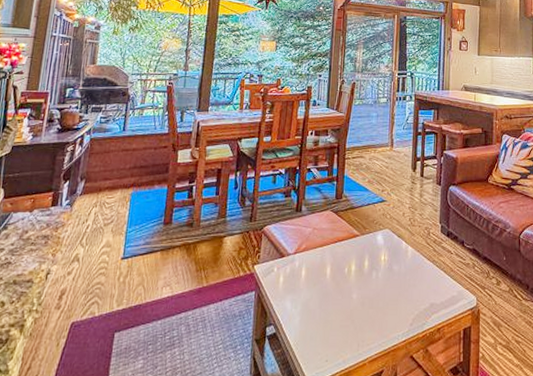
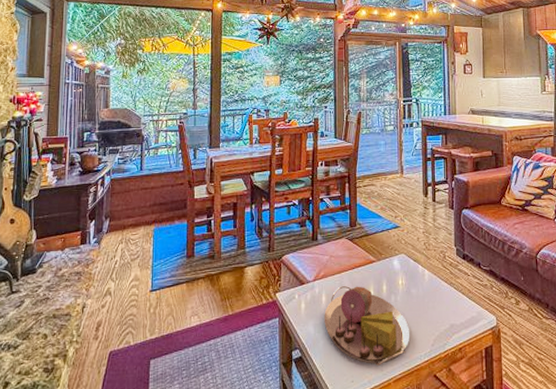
serving tray: none [302,260,389,345] -> present [324,286,409,366]

